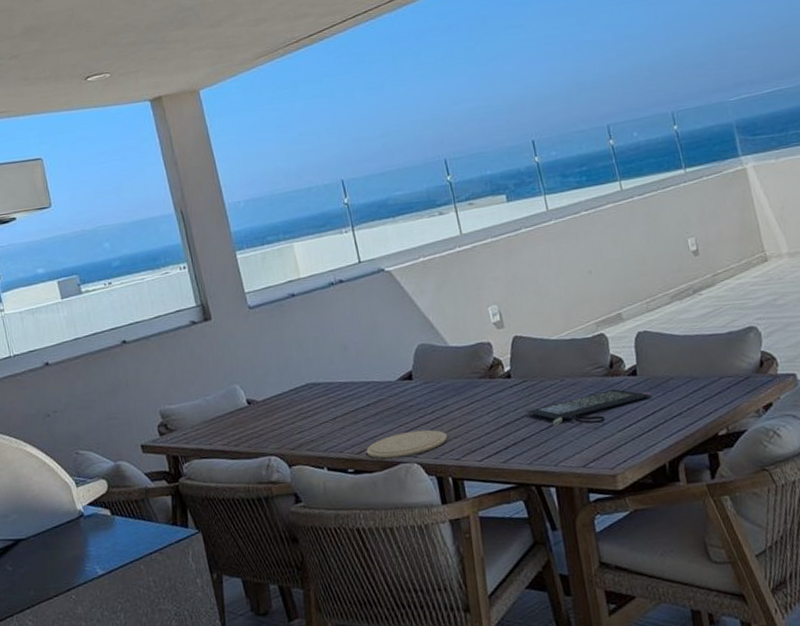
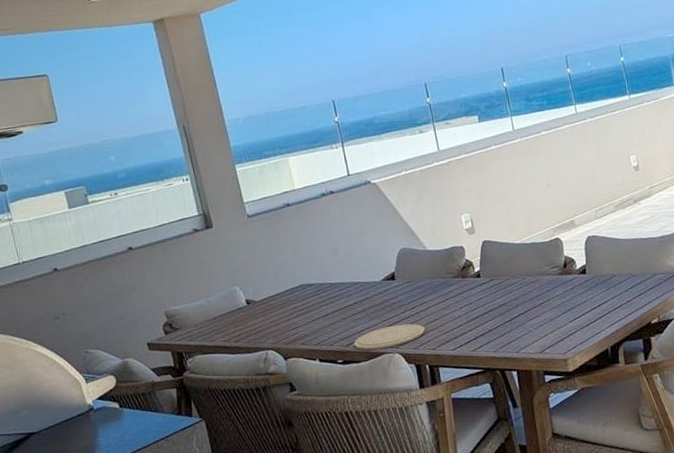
clutch bag: present [526,388,652,426] -> none [493,285,598,318]

